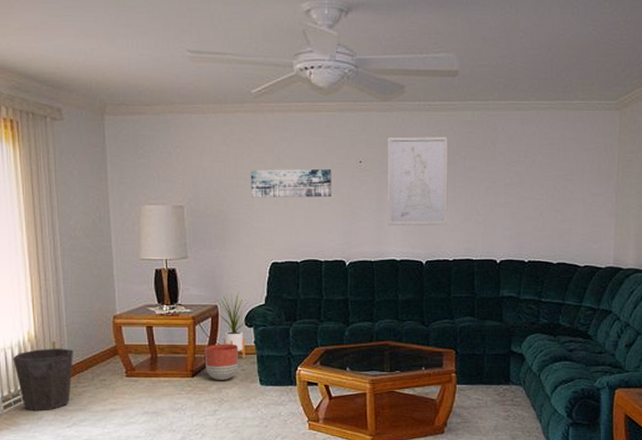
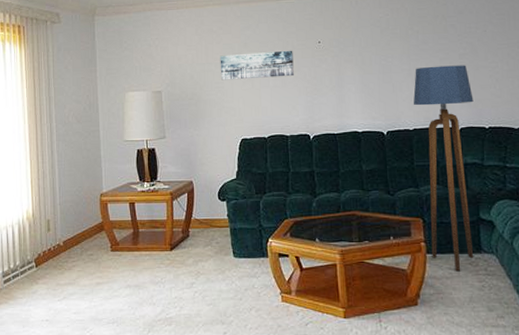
waste bin: present [13,348,74,411] -> none [13,225,66,286]
planter: present [204,344,238,380] -> none [181,217,213,253]
house plant: present [215,292,249,358] -> none [190,168,221,231]
wall art: present [387,136,448,226] -> none [343,15,405,100]
floor lamp: none [455,195,516,402] -> present [413,65,474,272]

